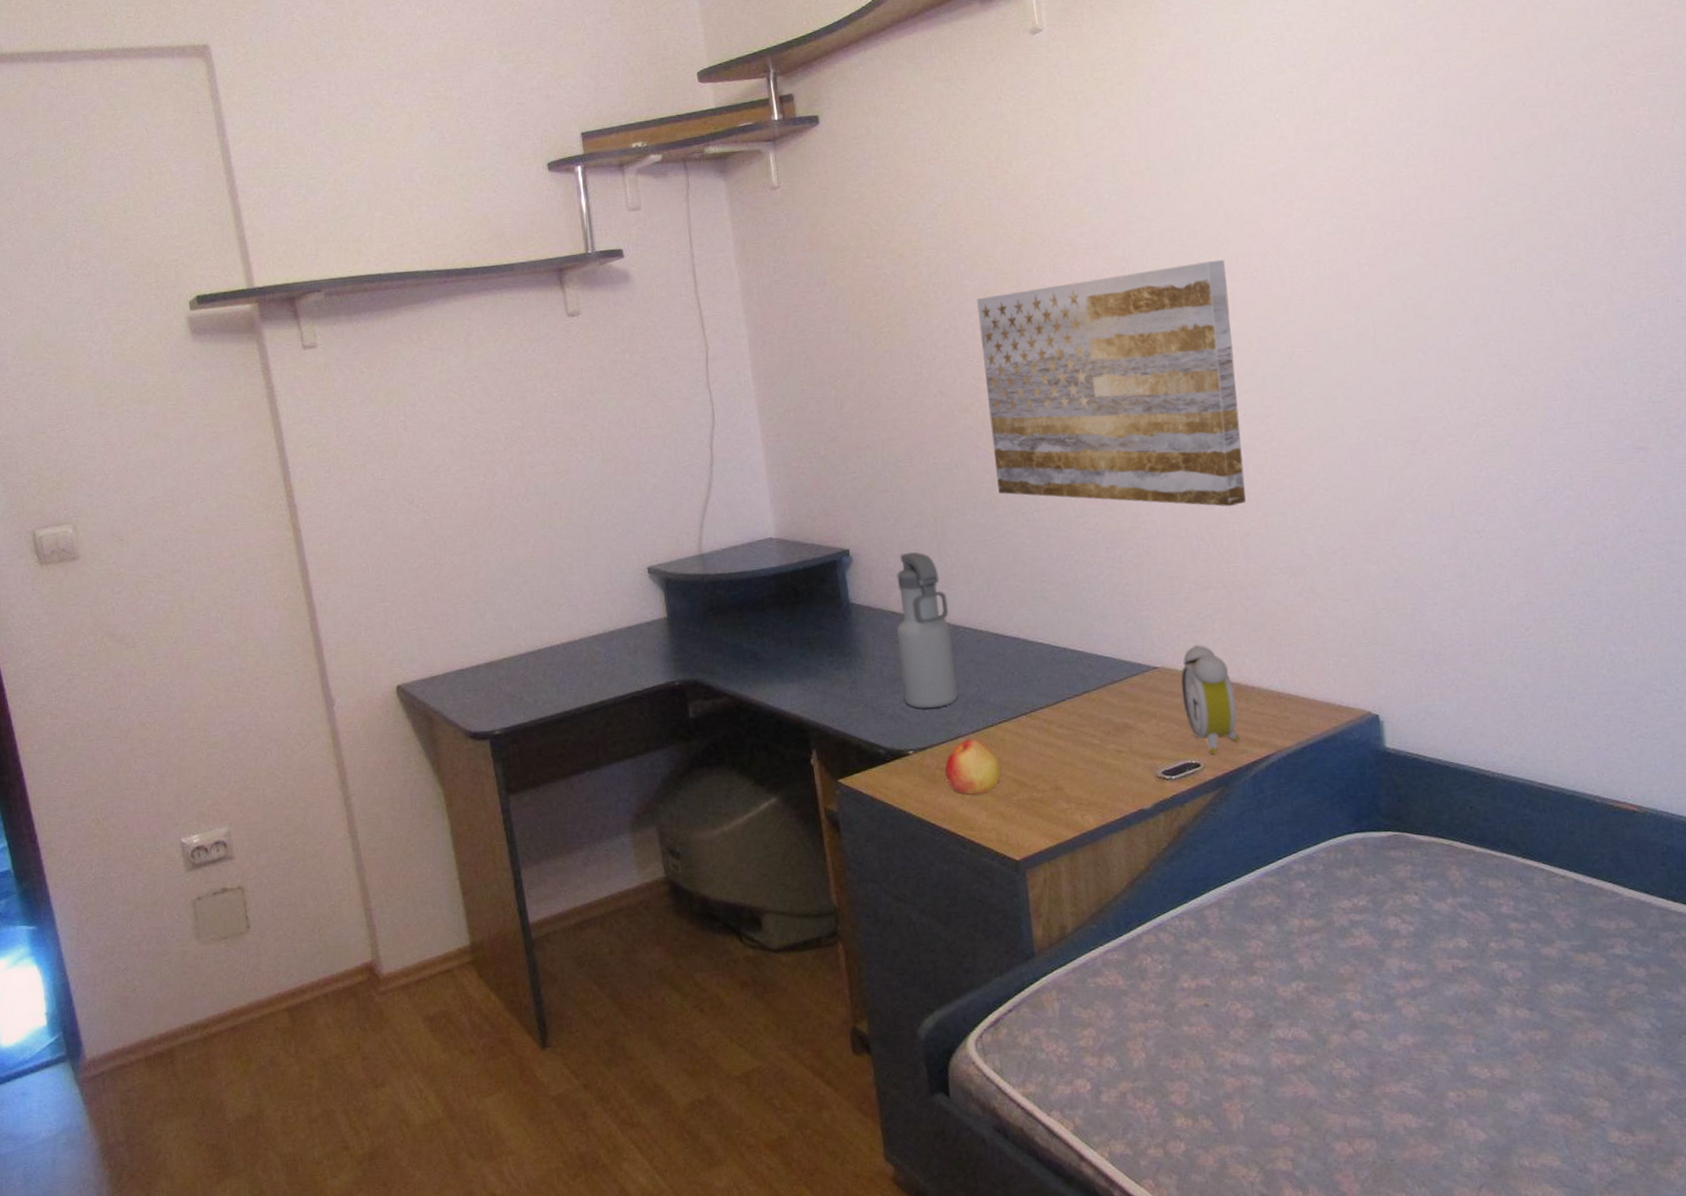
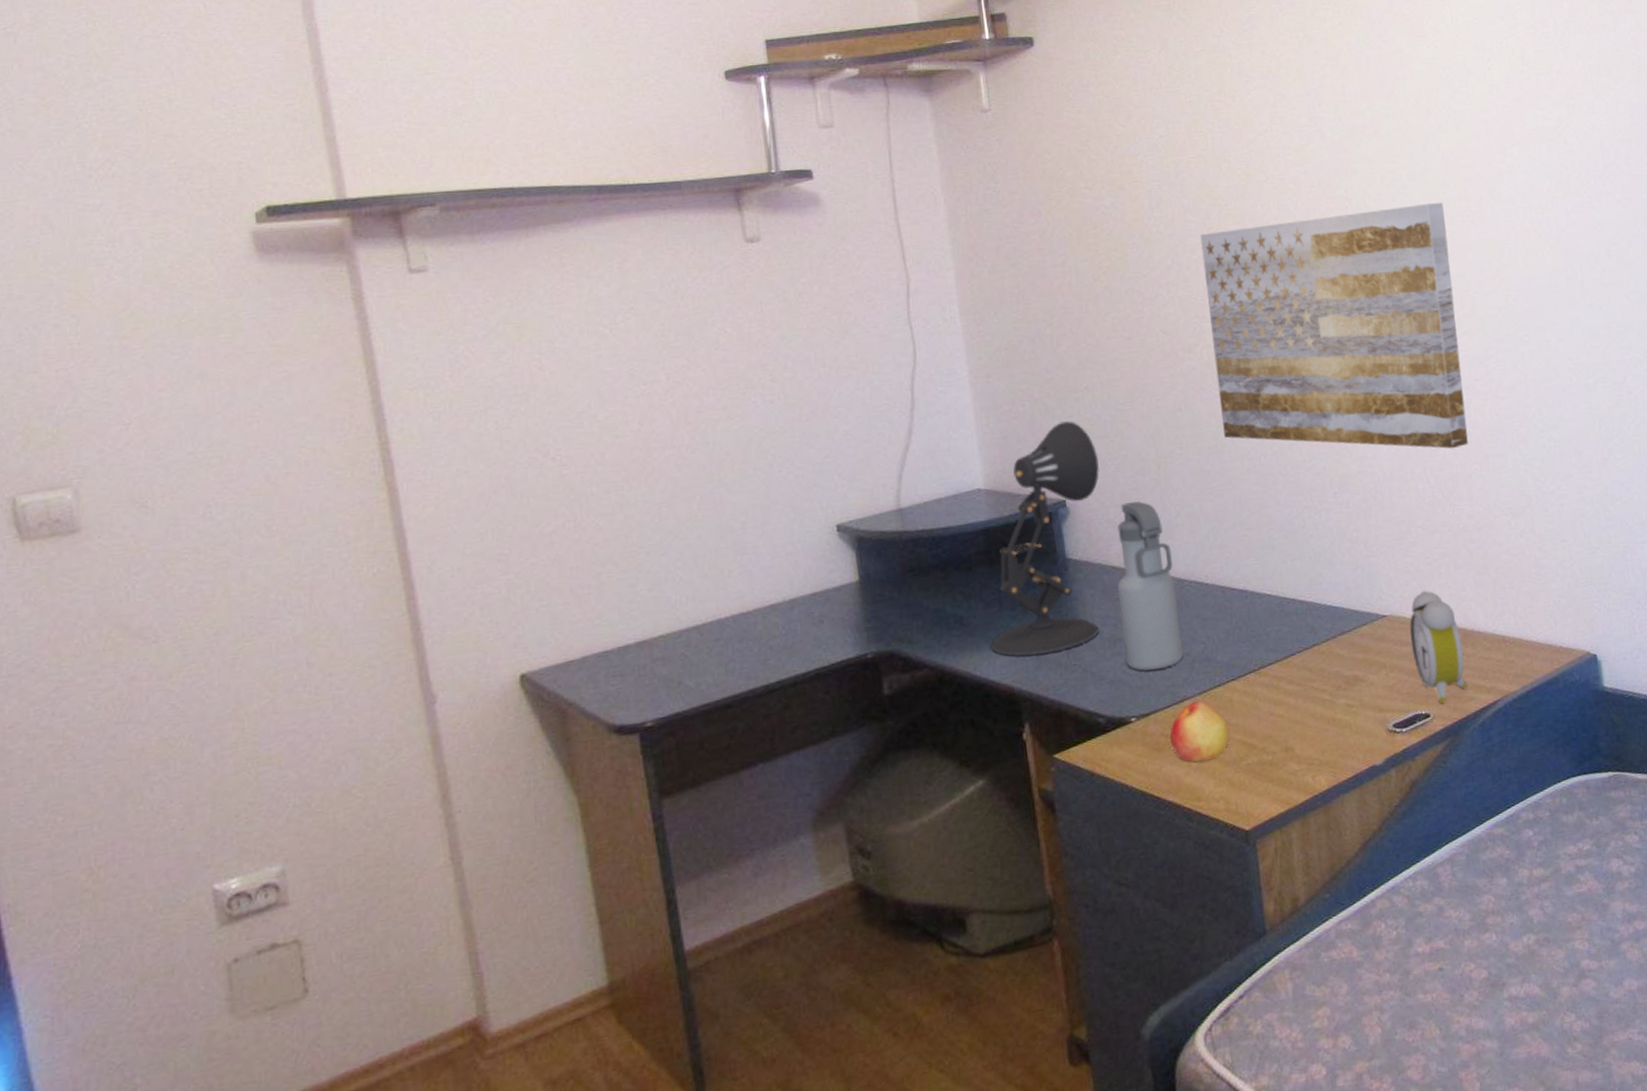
desk lamp: none [782,476,881,690] -> present [991,420,1100,656]

